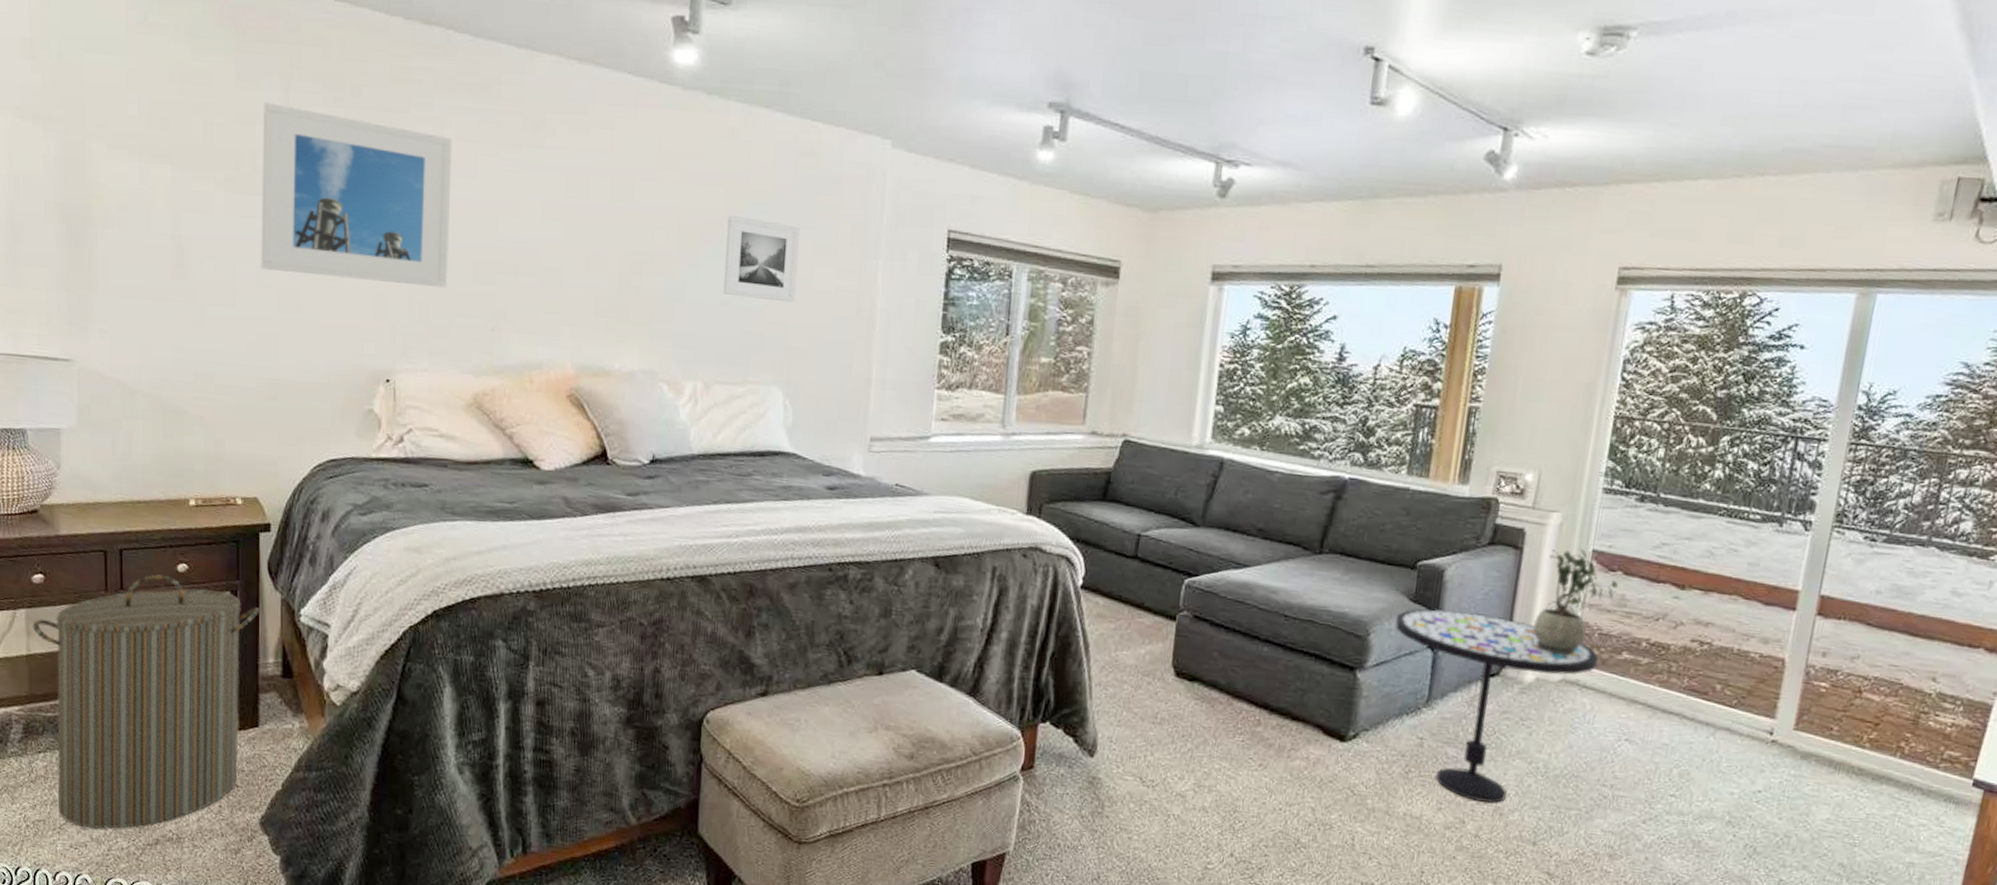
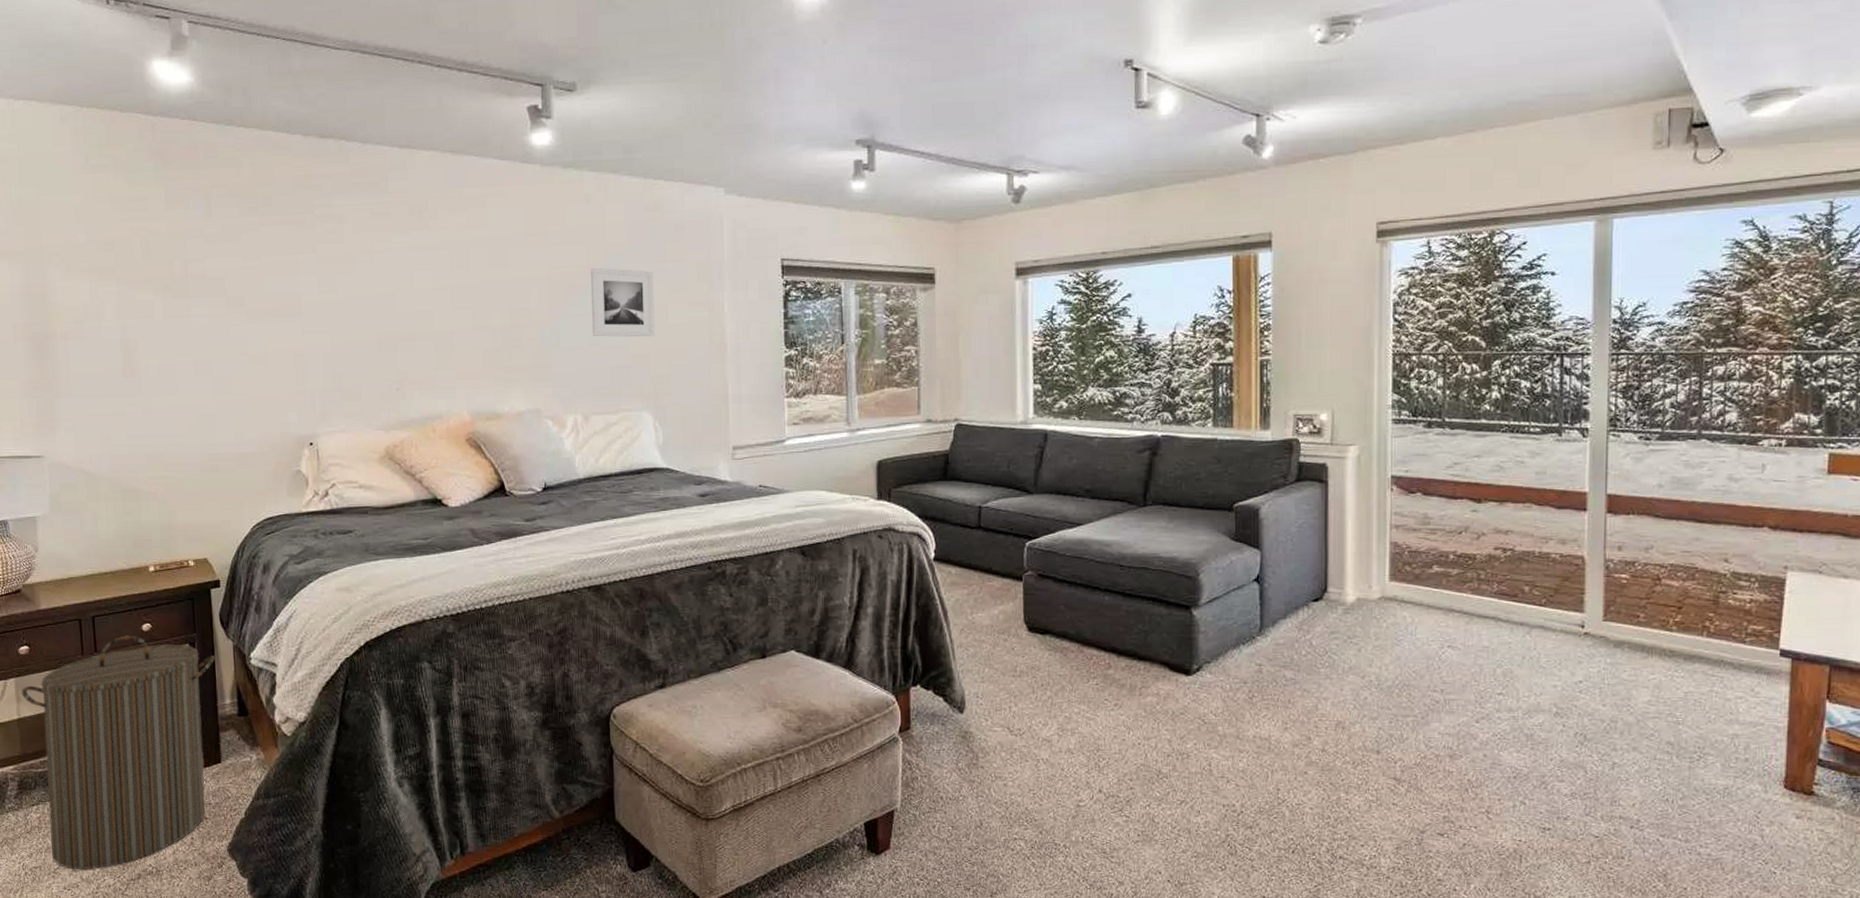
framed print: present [261,102,452,288] -> none [190,219,356,360]
side table: present [1395,608,1599,804] -> none [1222,544,1411,719]
potted plant: present [1533,548,1618,656] -> none [1348,475,1419,575]

